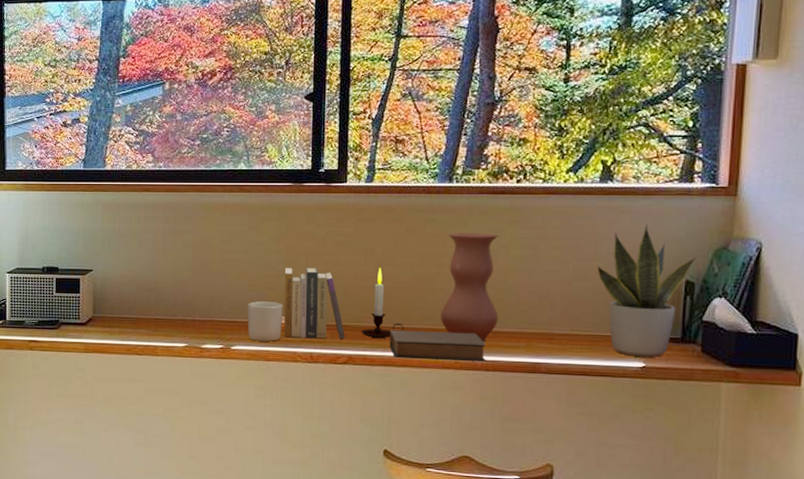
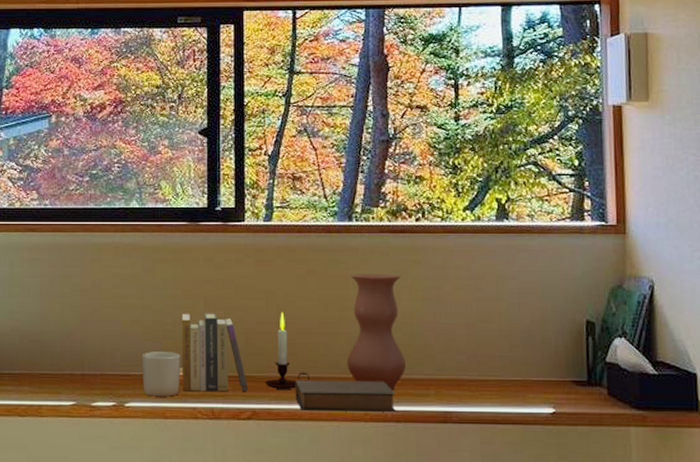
potted plant: present [597,224,697,357] -> none [500,263,595,402]

